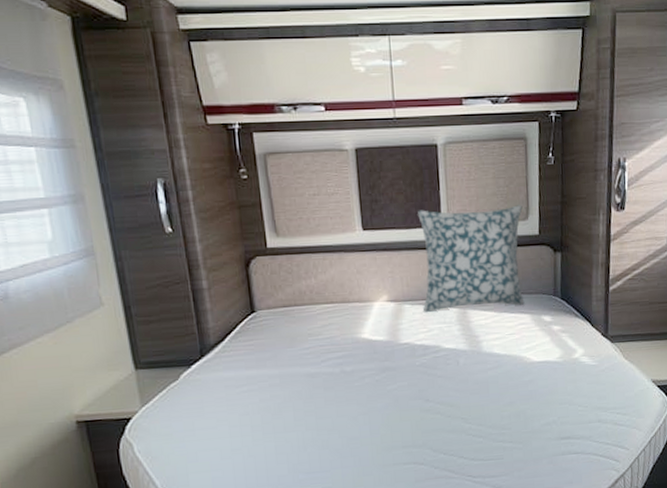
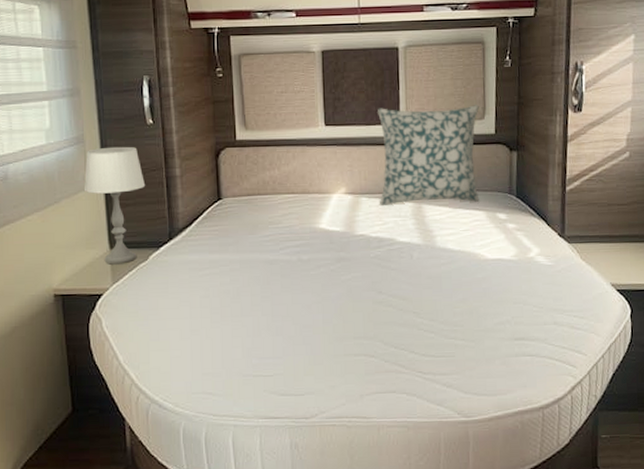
table lamp: none [98,257,170,387] -> present [83,146,146,265]

